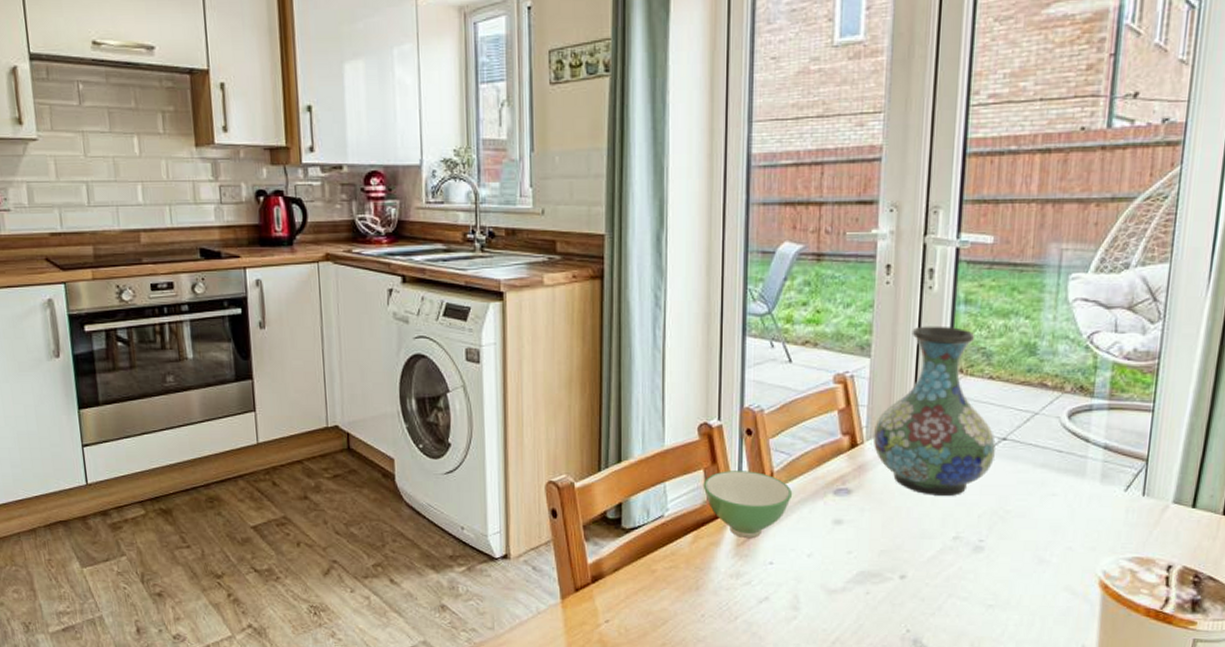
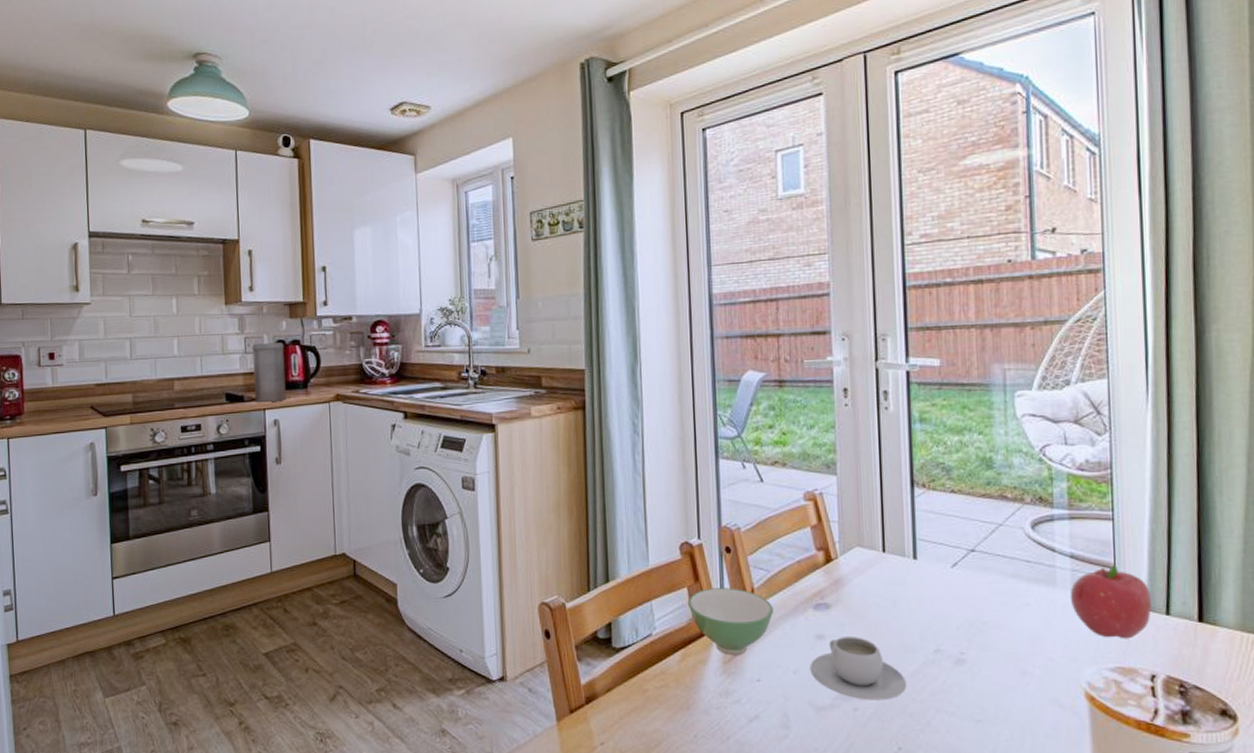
canister: none [227,192,270,261] -> present [251,342,287,403]
teacup: none [824,521,922,585] -> present [810,635,907,700]
vase: present [873,326,996,496] -> none [846,443,965,608]
fruit: none [1097,457,1180,530] -> present [1070,565,1152,639]

